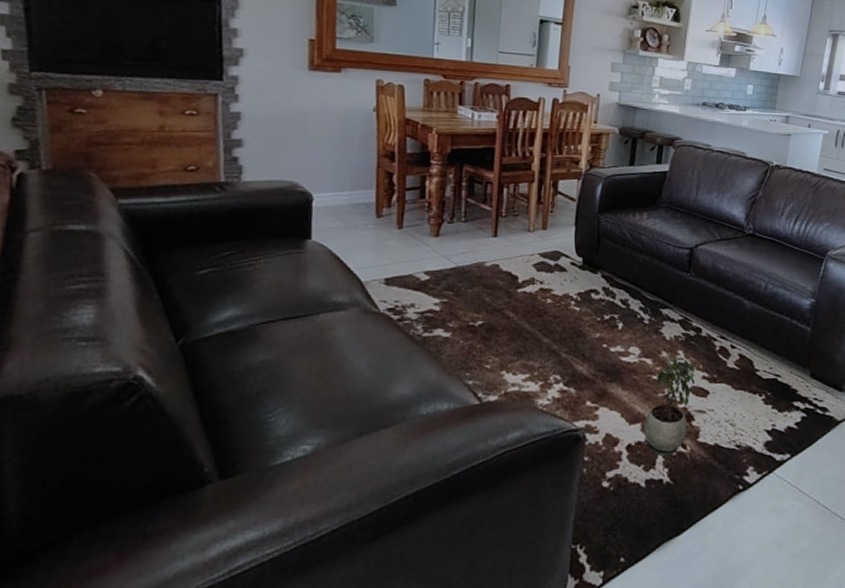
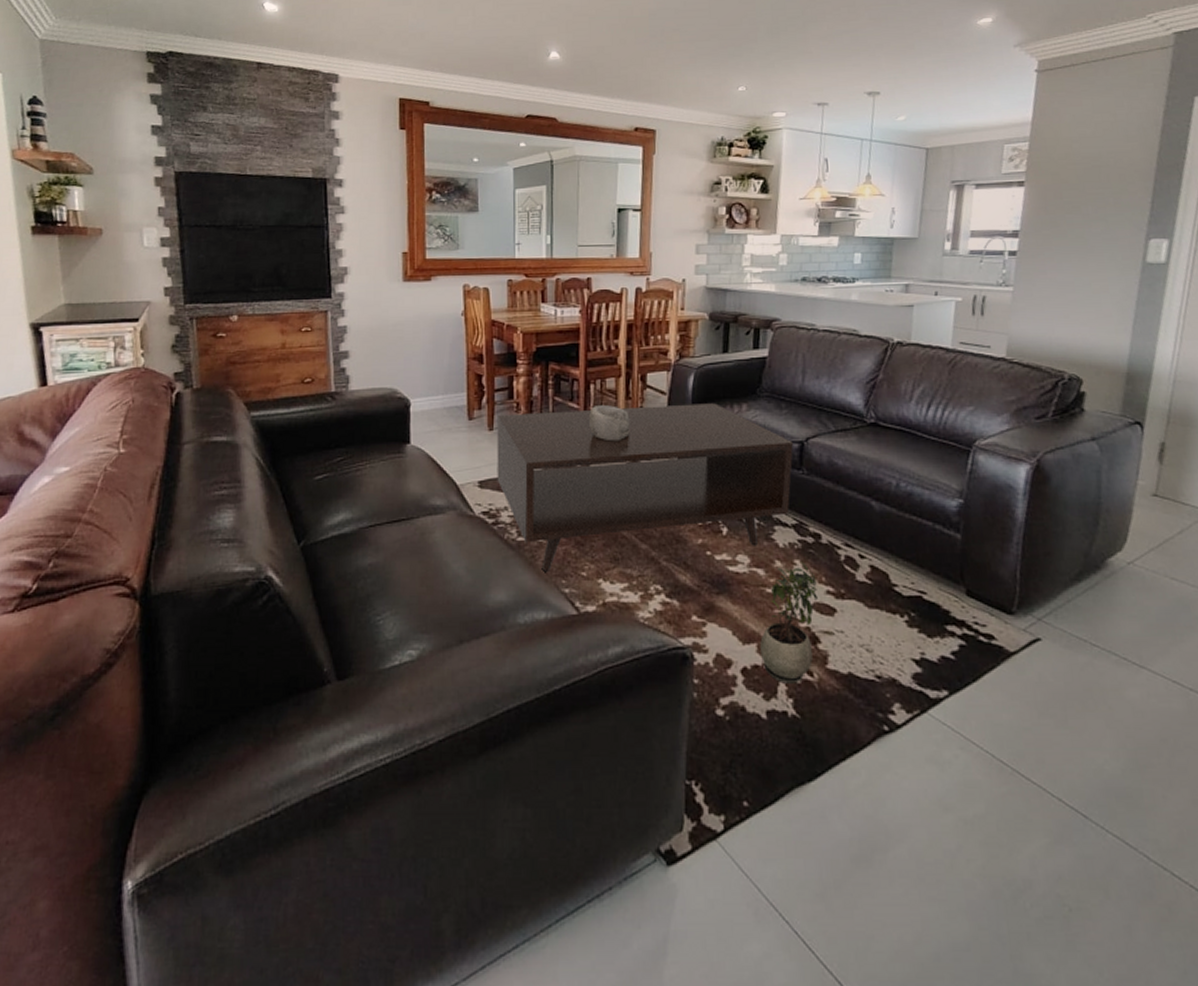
coffee table: none [404,210,684,367] -> present [496,403,793,573]
decorative bowl: none [501,207,540,243] -> present [589,404,630,442]

